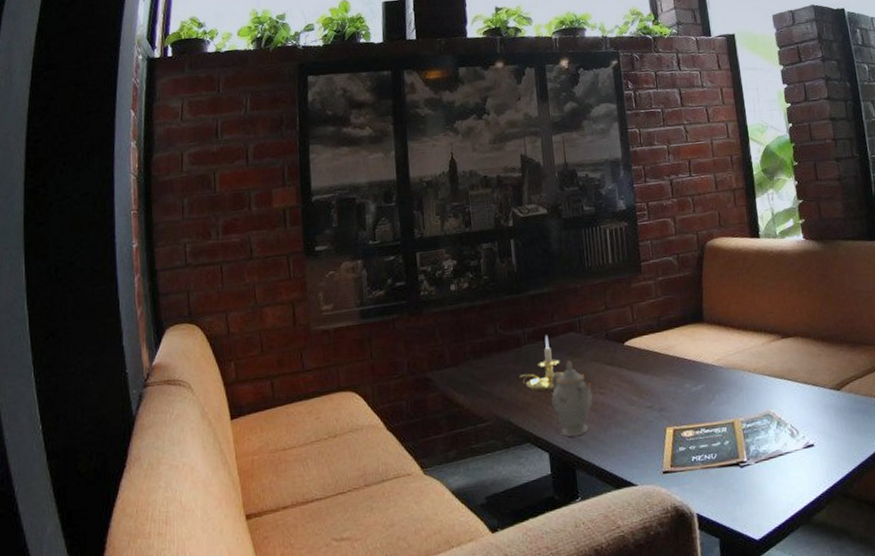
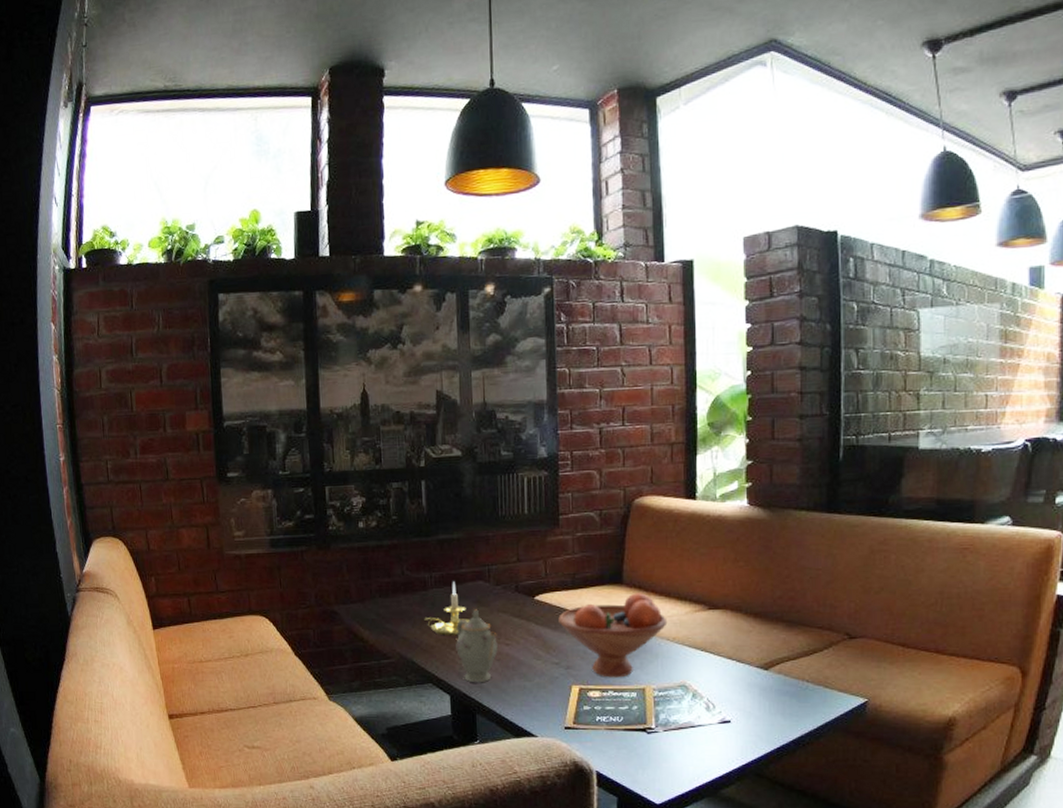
fruit bowl: none [648,329,748,415] -> present [558,593,668,678]

